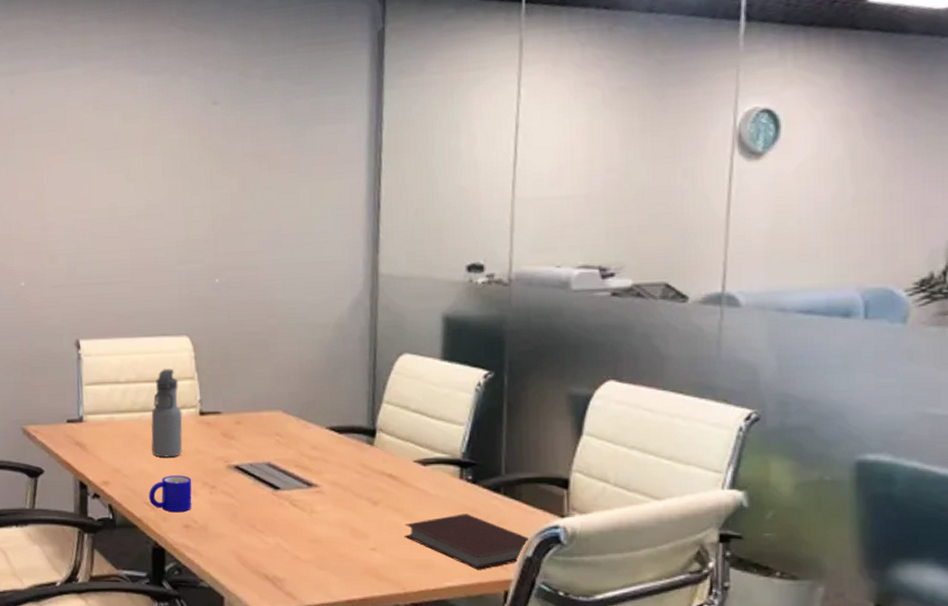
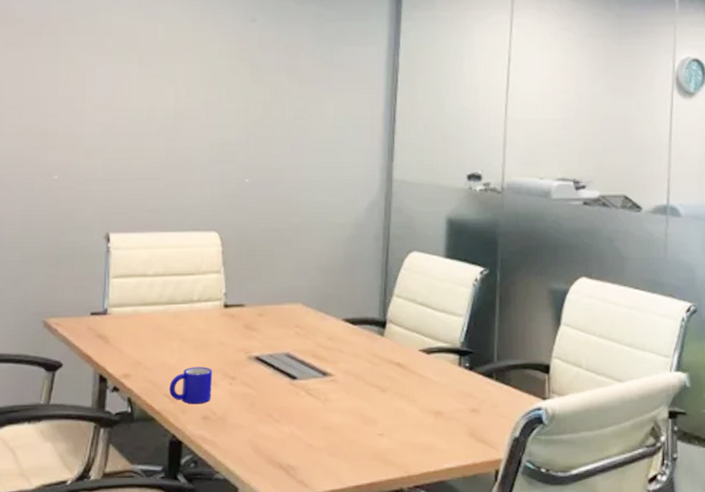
water bottle: present [150,369,183,458] -> none [174,263,207,350]
notebook: present [404,514,531,570] -> none [409,398,518,451]

